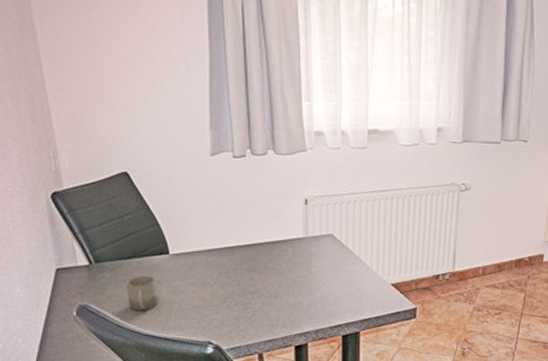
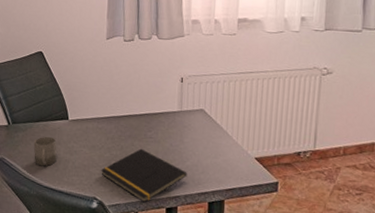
notepad: none [214,282,317,342] -> present [100,148,187,203]

